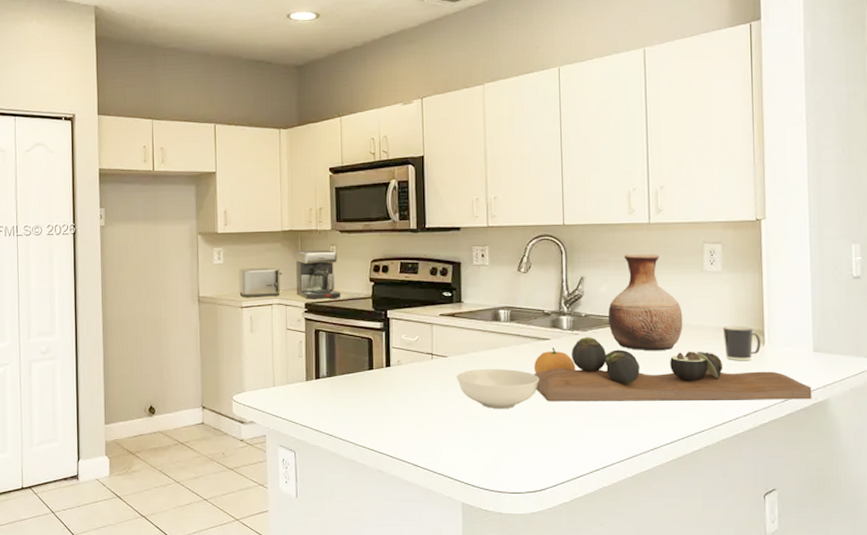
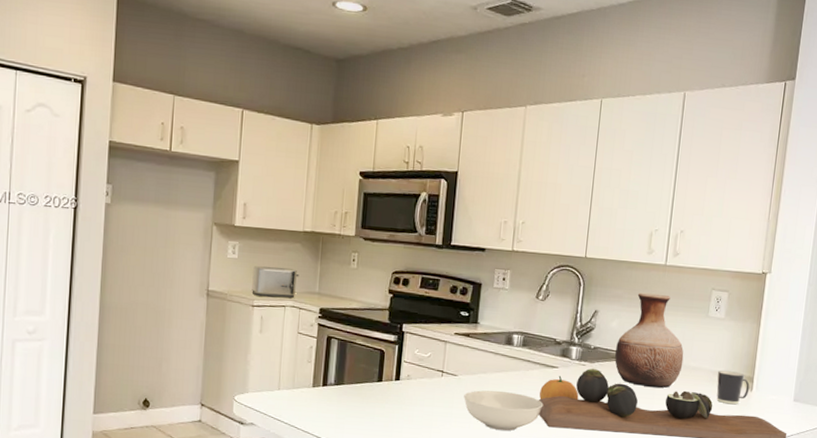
coffee maker: present [296,250,341,300] -> none [311,254,359,307]

